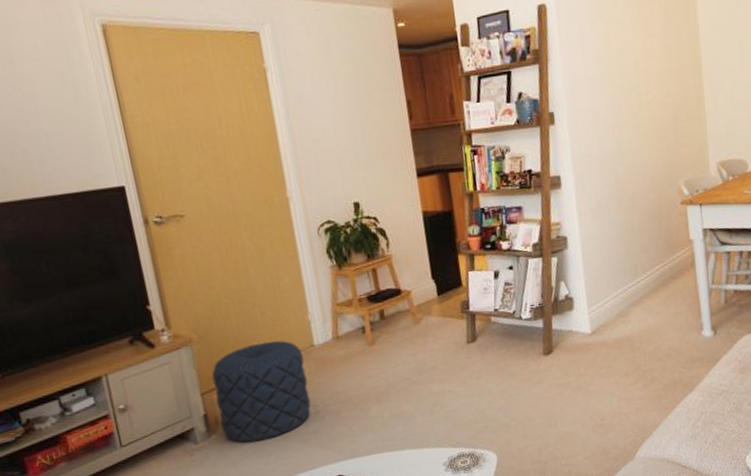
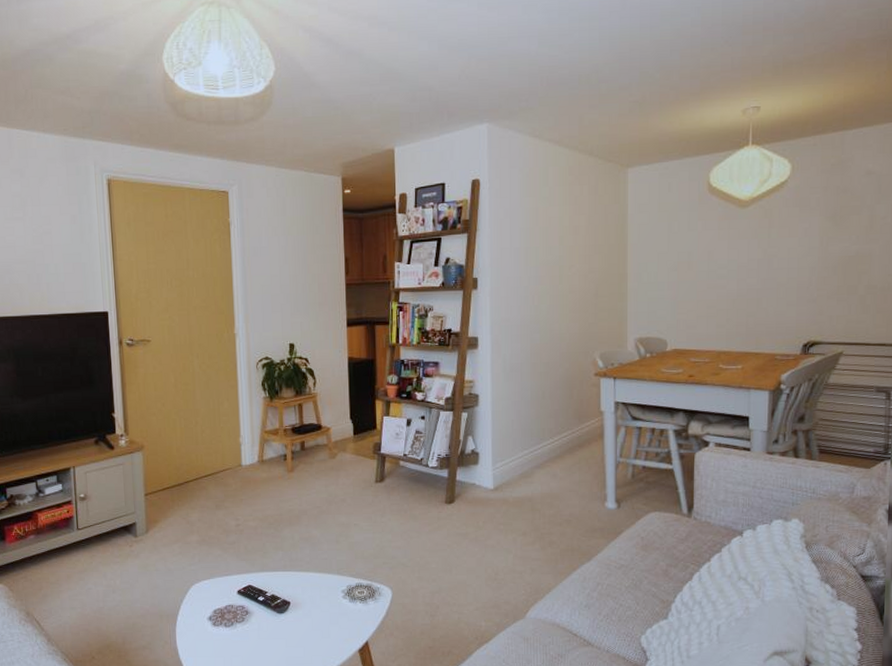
pouf: present [211,340,311,443] -> none [155,456,233,542]

